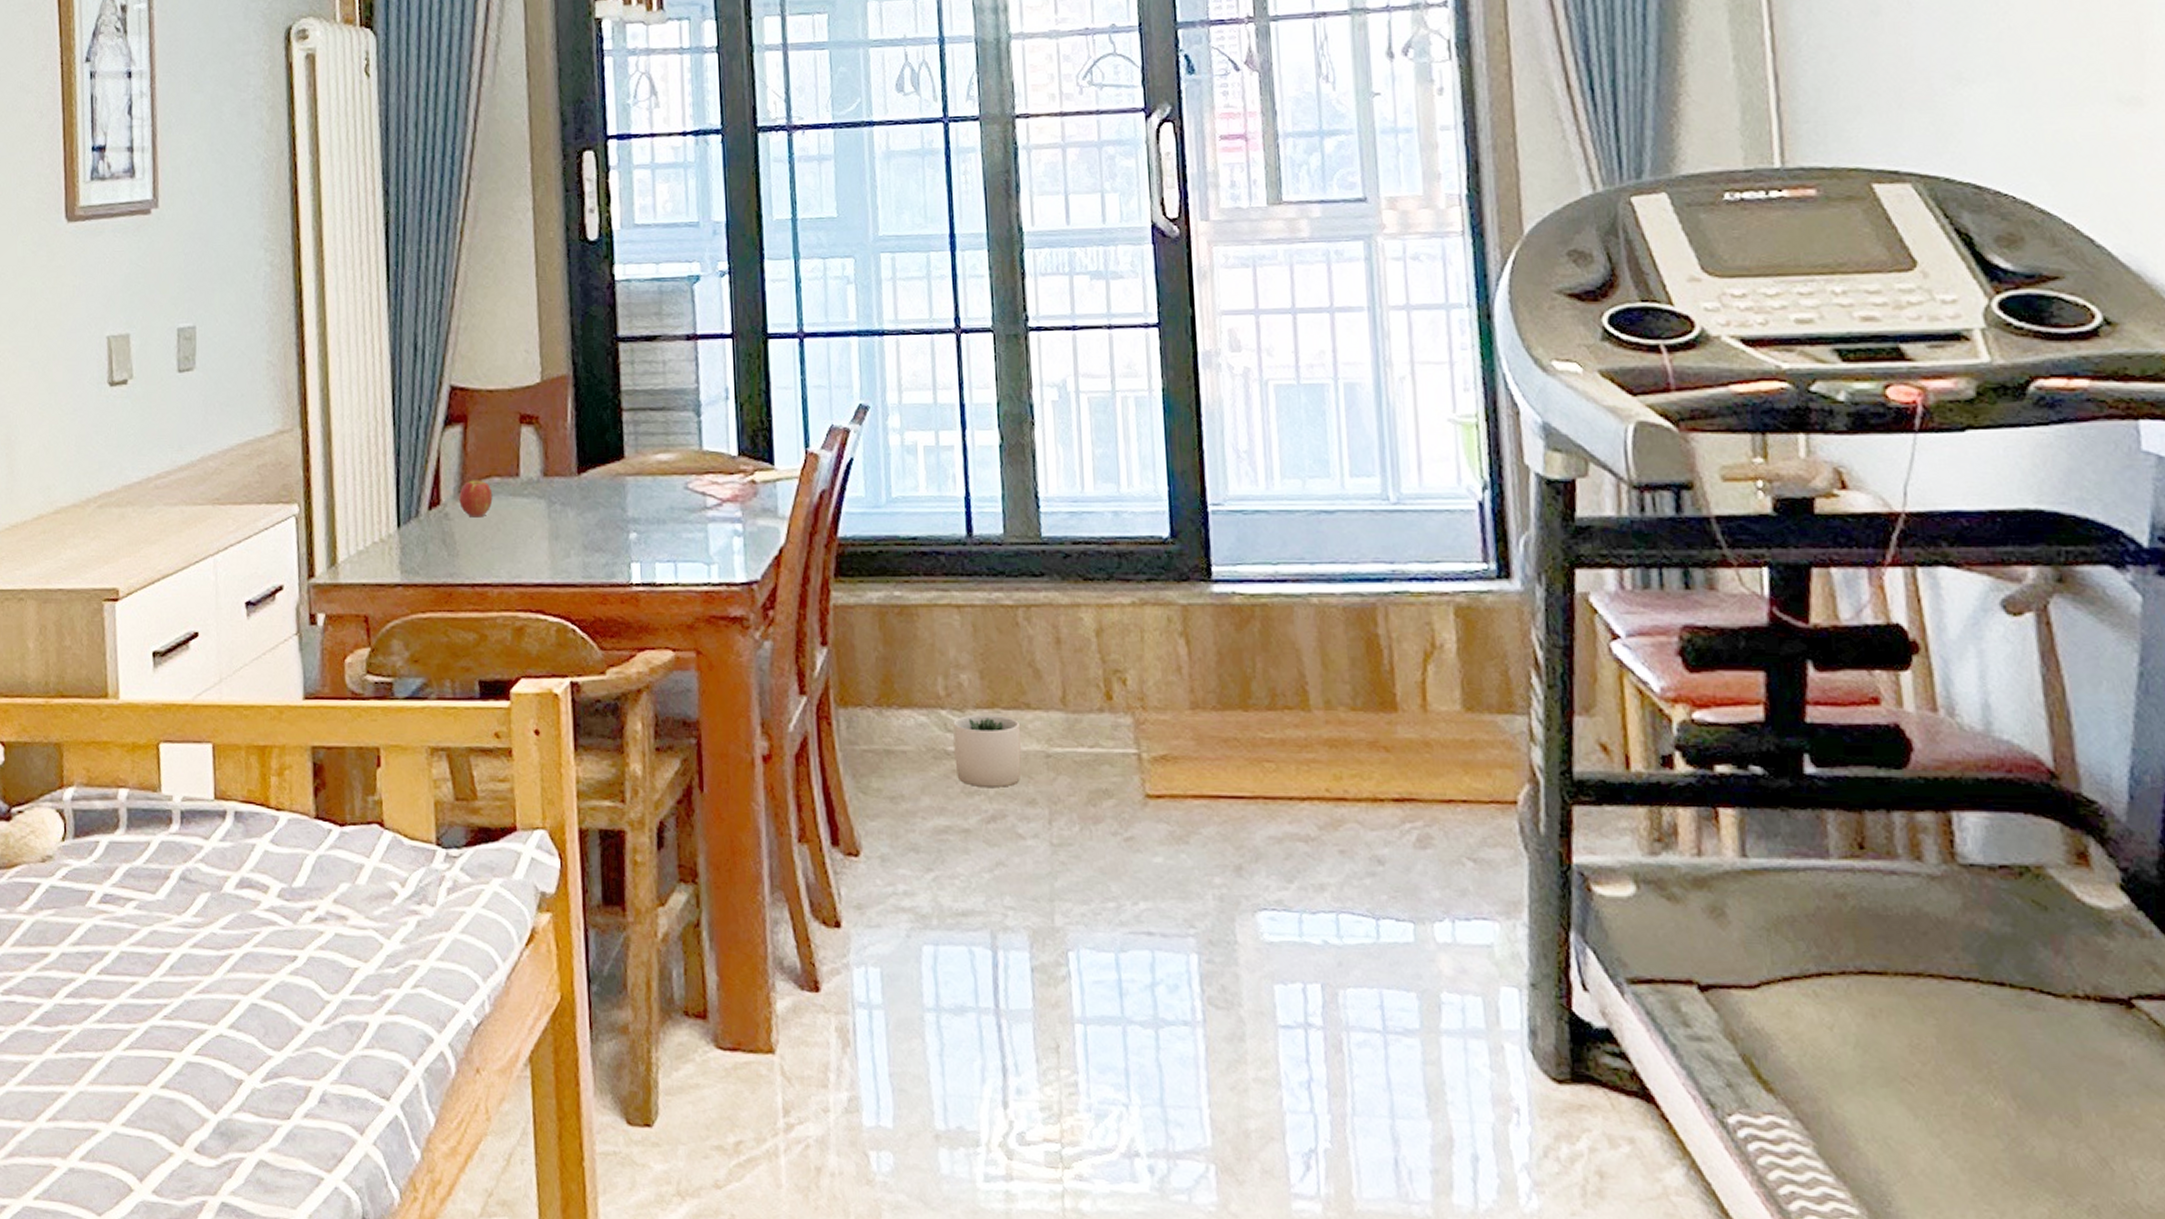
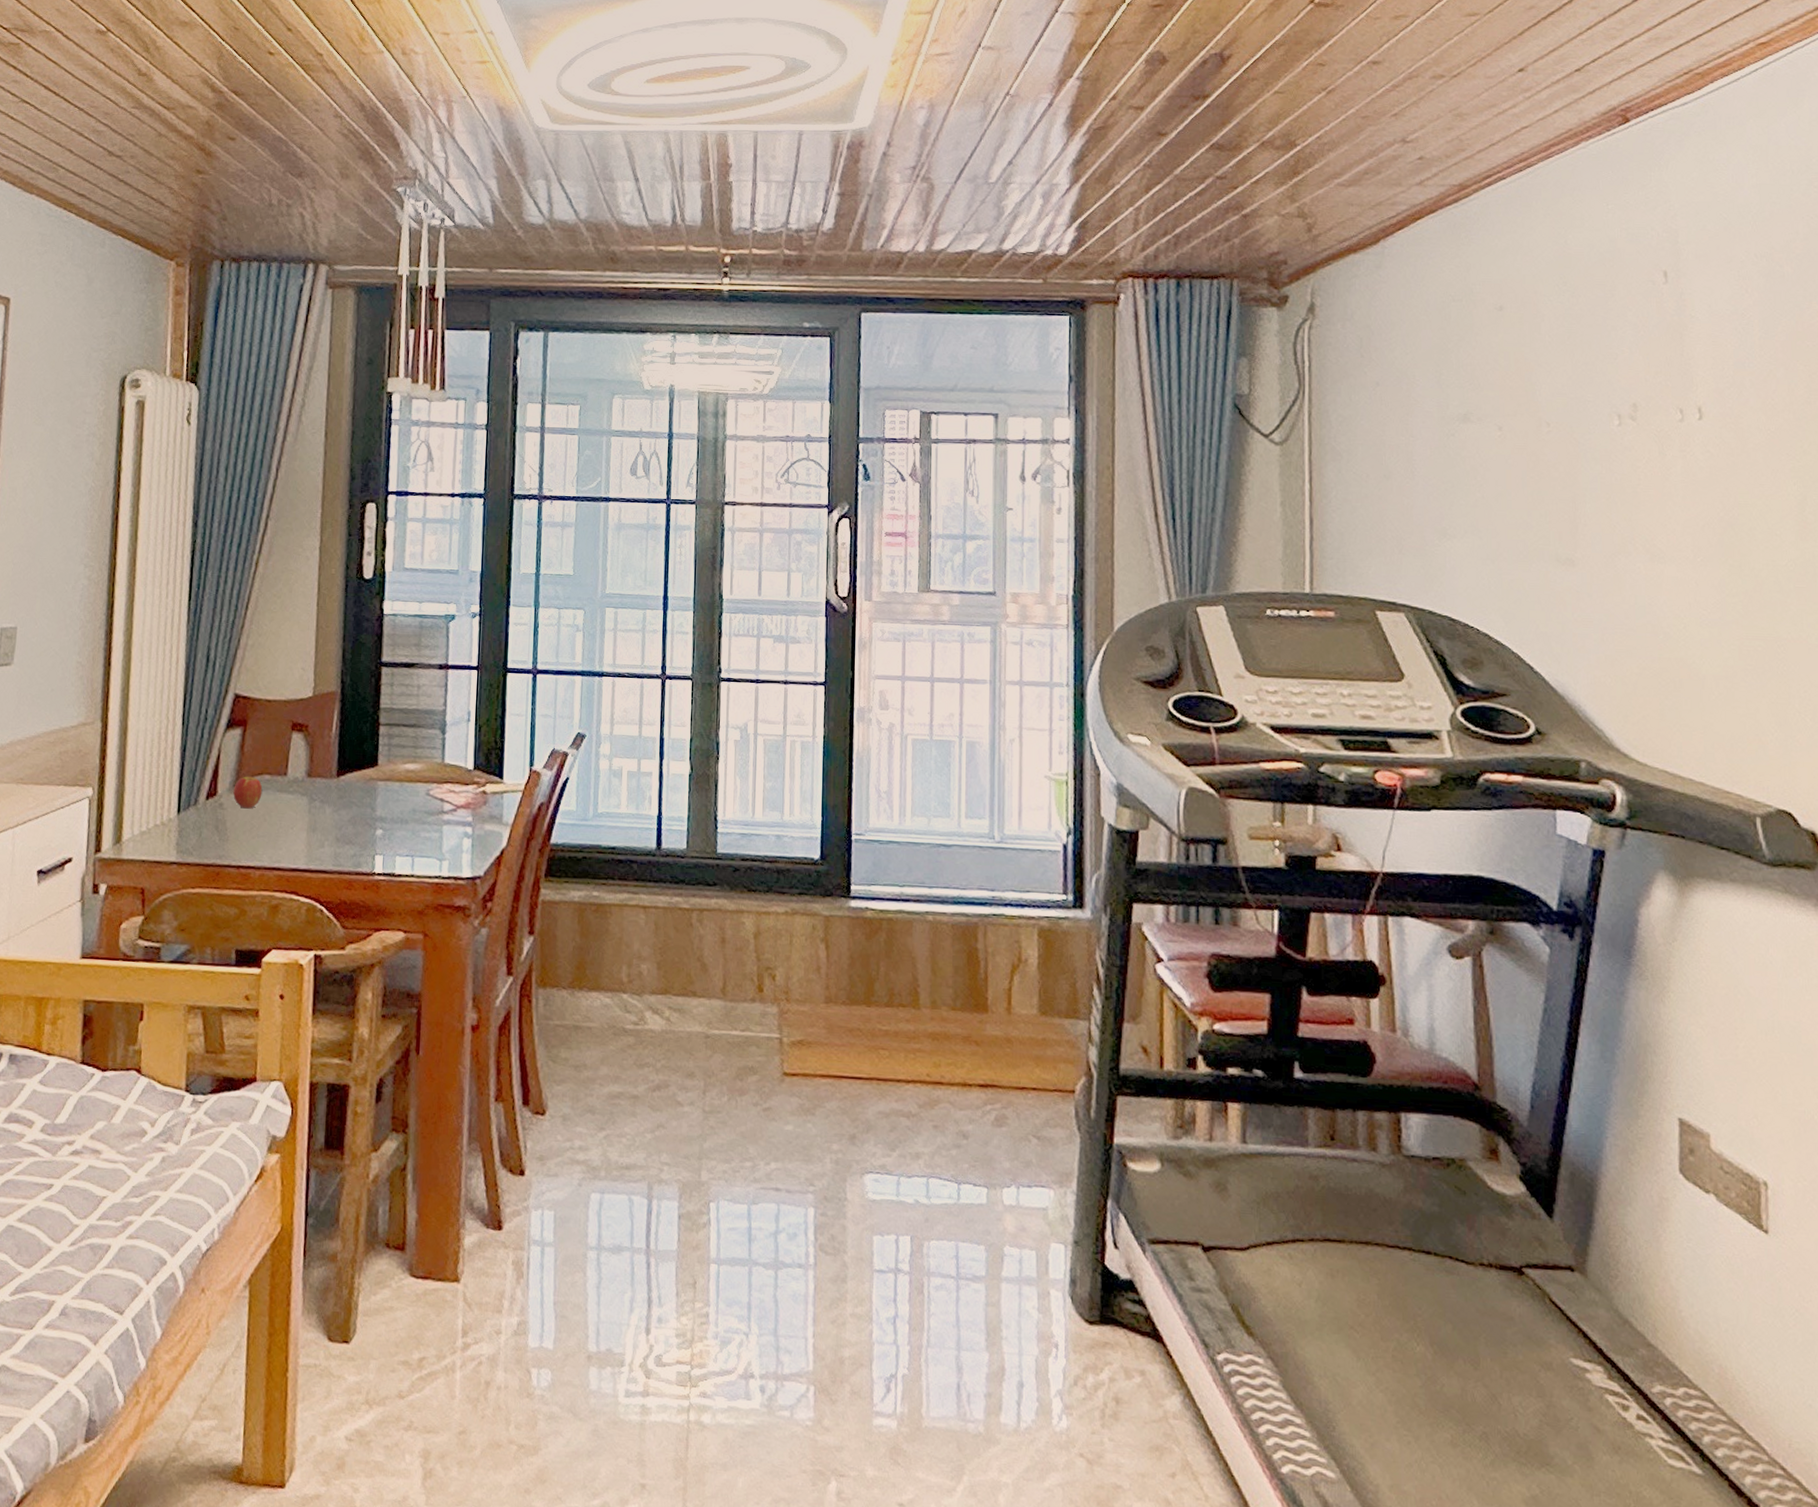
planter: present [953,714,1021,787] -> none [631,999,686,1062]

